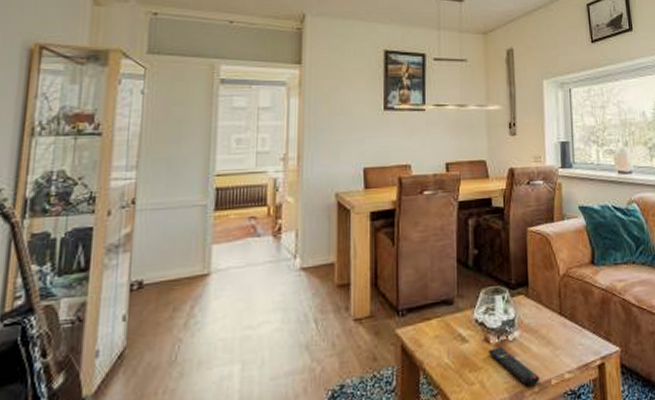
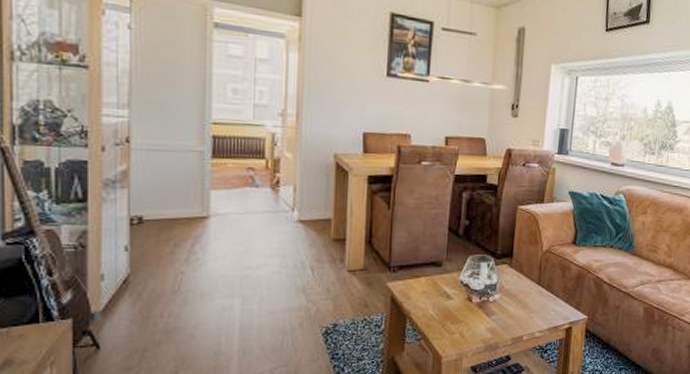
remote control: present [487,346,540,387] -> none [469,305,513,340]

